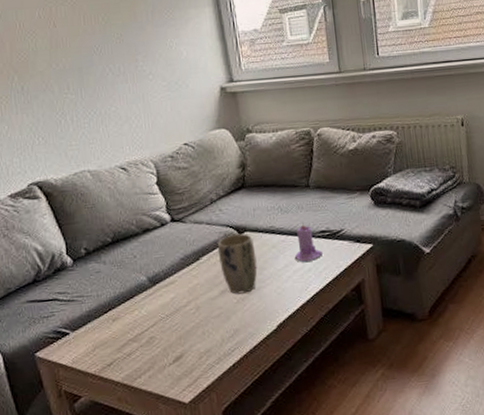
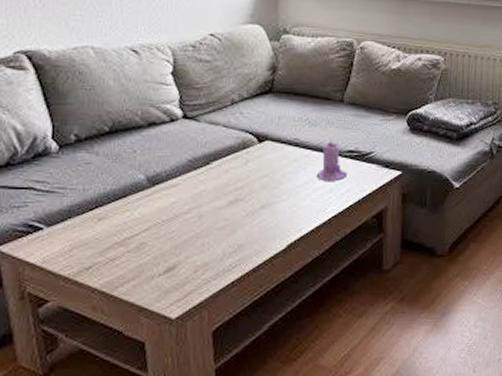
plant pot: present [217,233,258,294] -> none [232,141,275,207]

